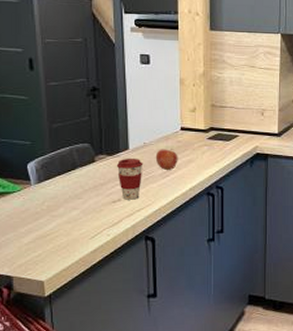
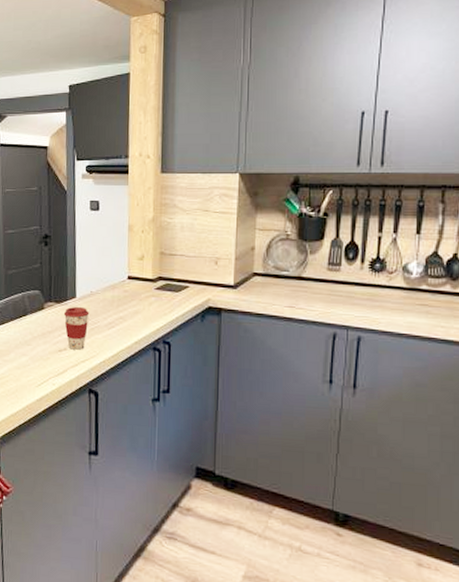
apple: present [155,149,178,170] -> none [101,298,124,321]

